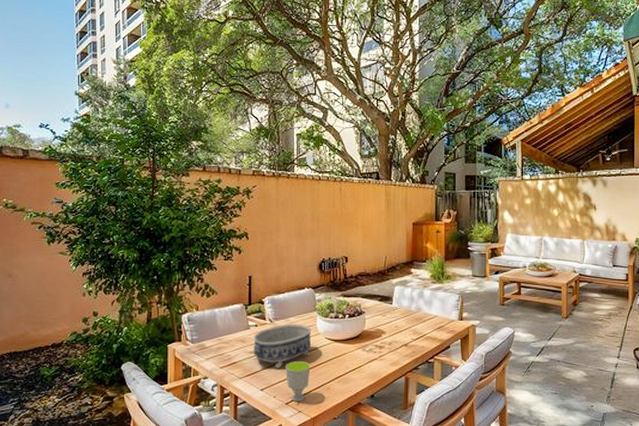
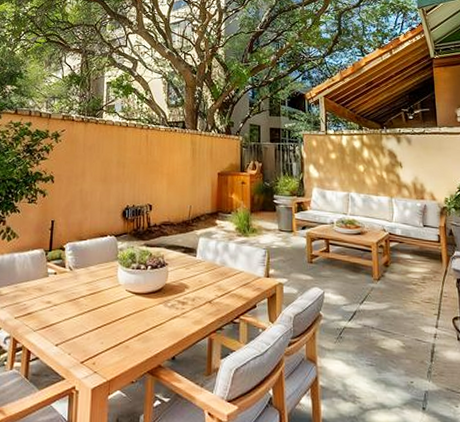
decorative bowl: present [254,323,312,368] -> none [50,273,112,322]
cup: present [286,361,311,401] -> none [83,314,109,361]

